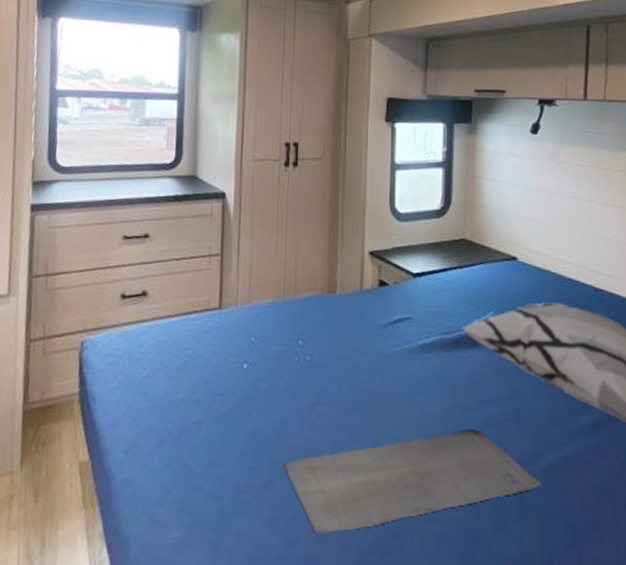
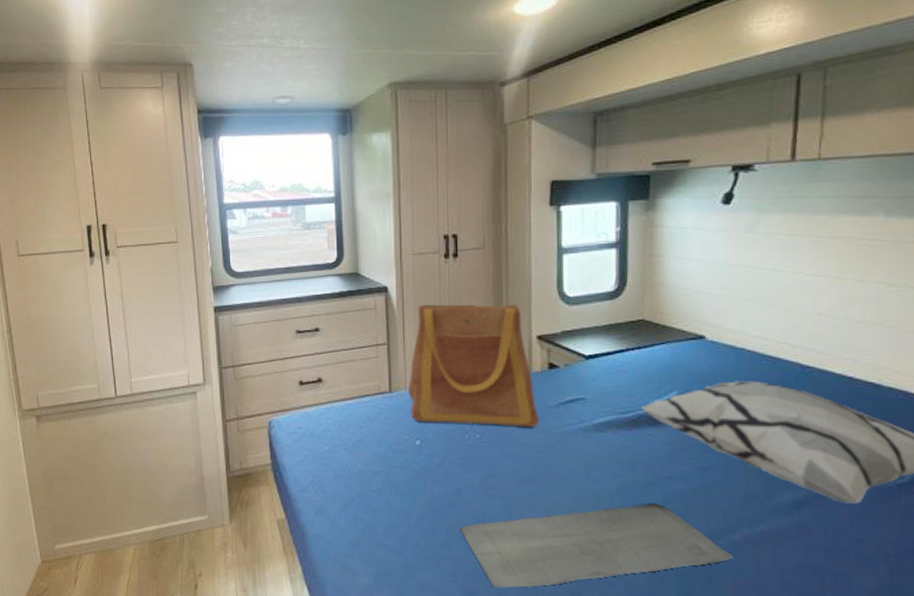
tote bag: none [239,213,368,348] -> present [408,304,539,427]

